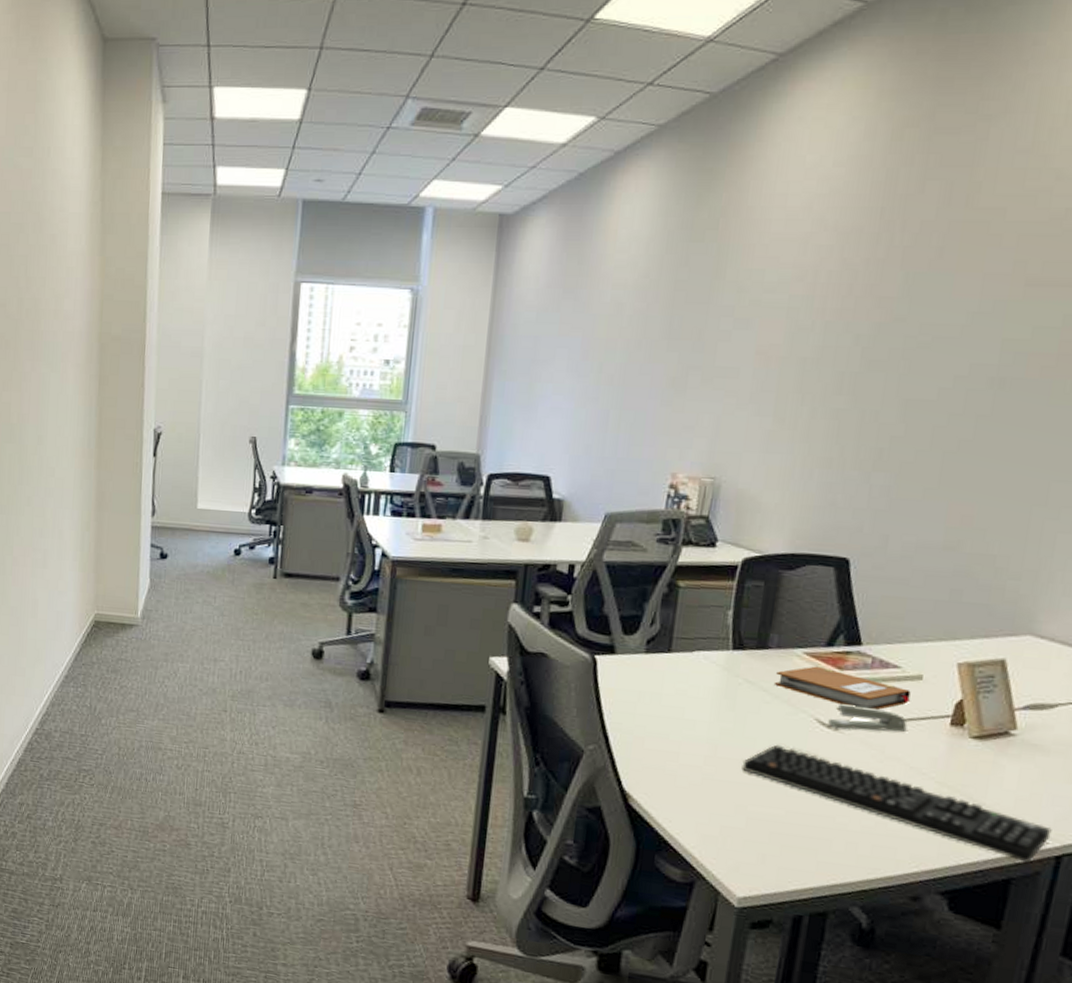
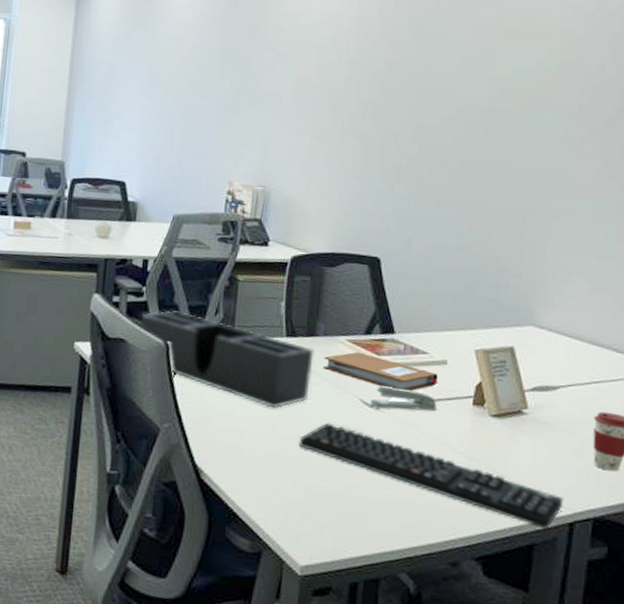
desk organizer: none [563,621,765,729] -> present [140,310,314,409]

